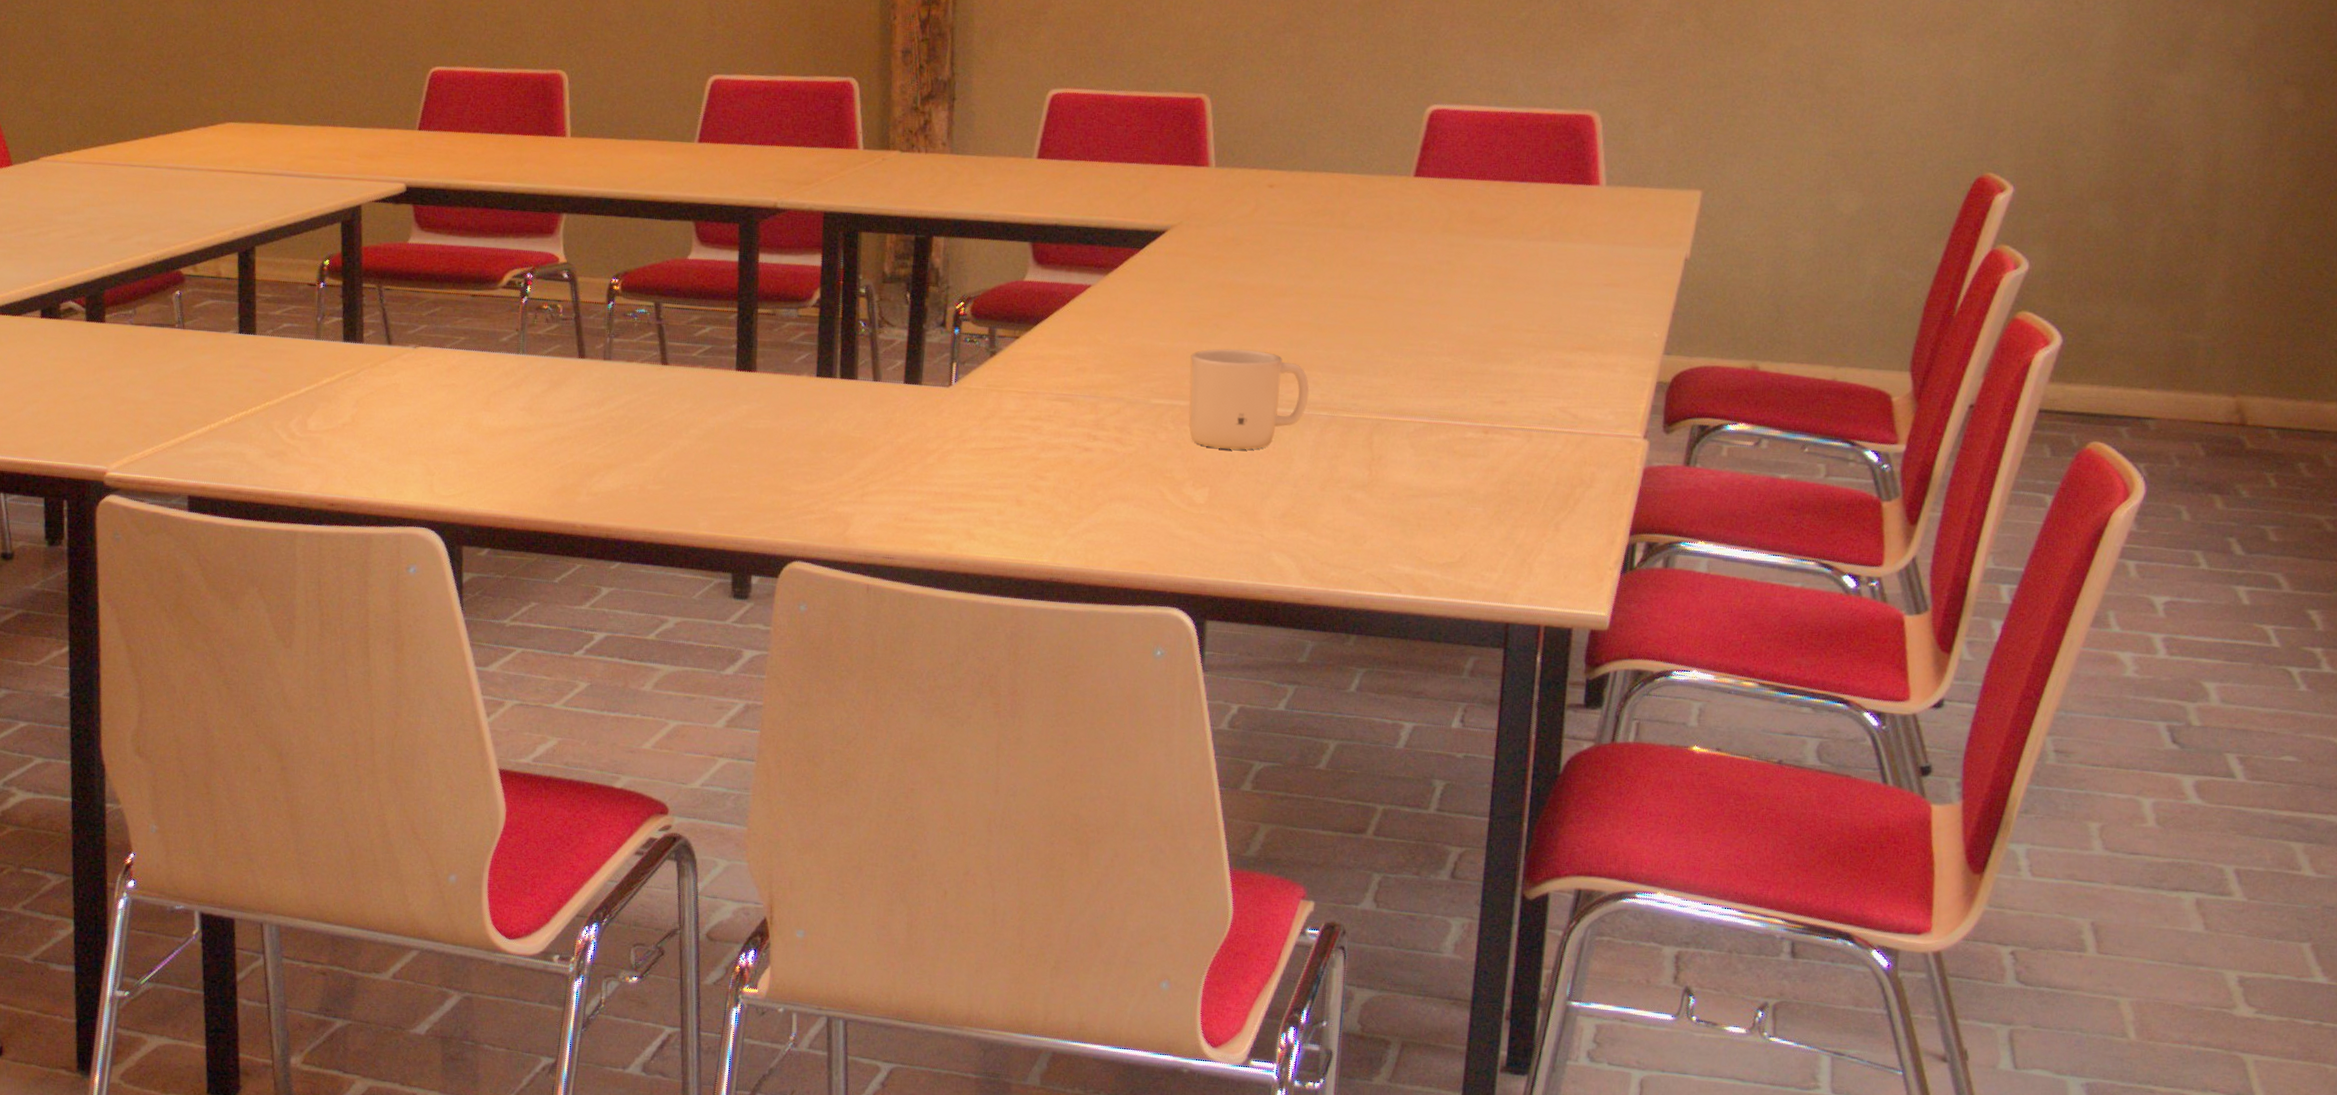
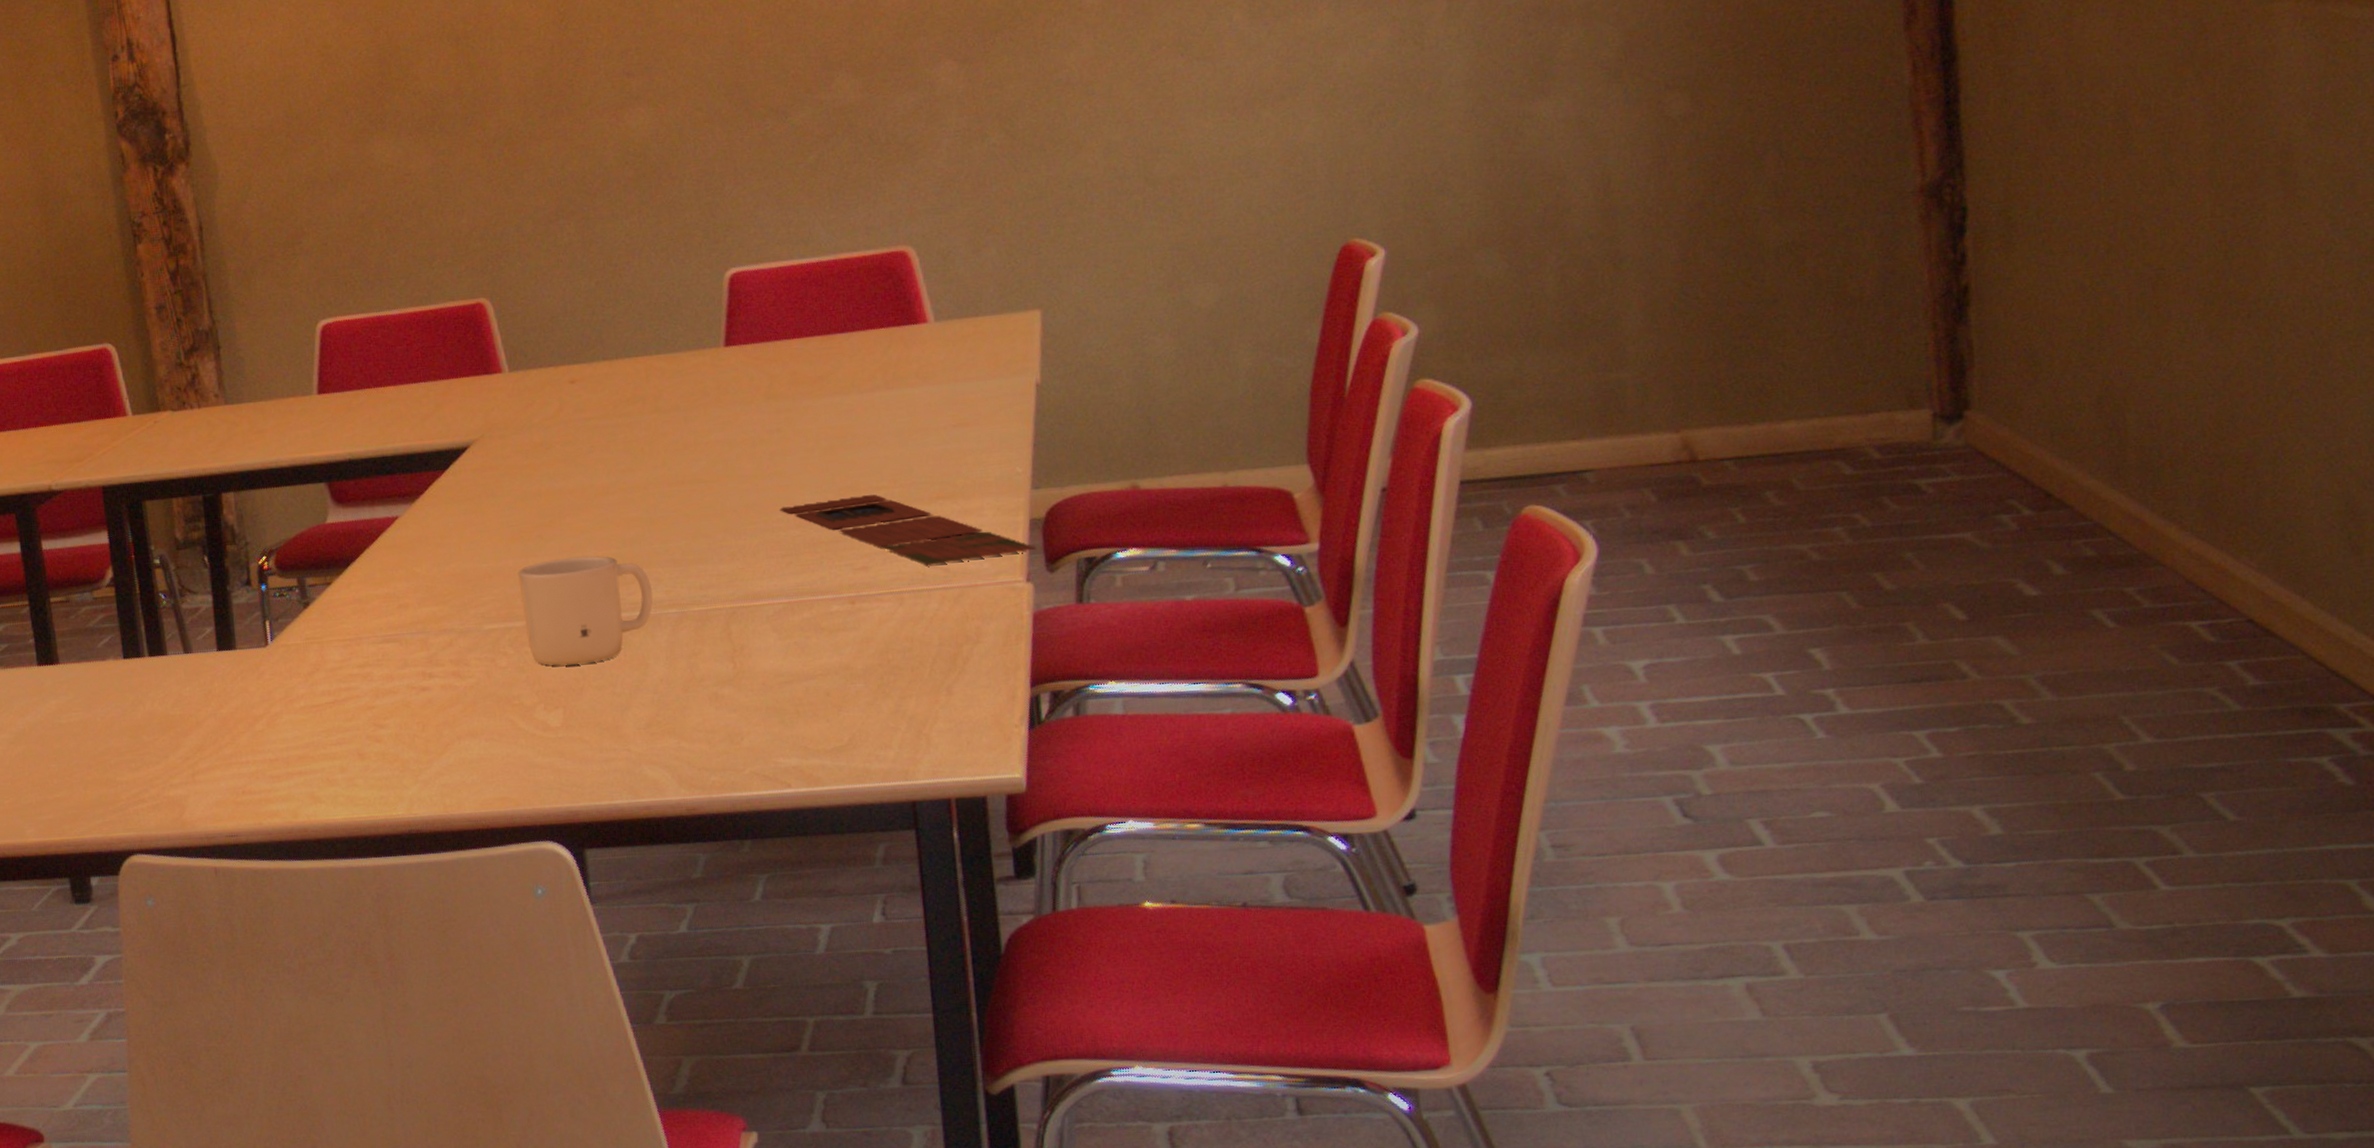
papers: none [1436,334,1658,411] -> present [779,494,1037,565]

